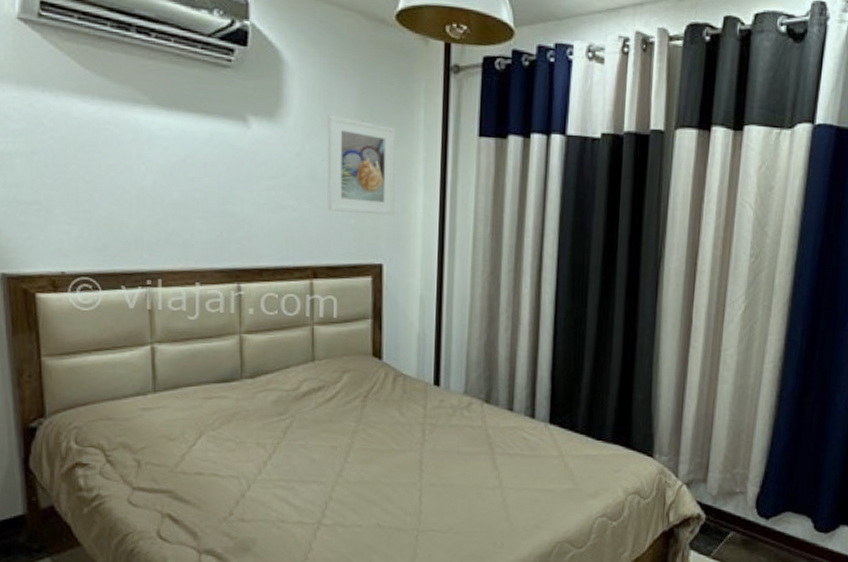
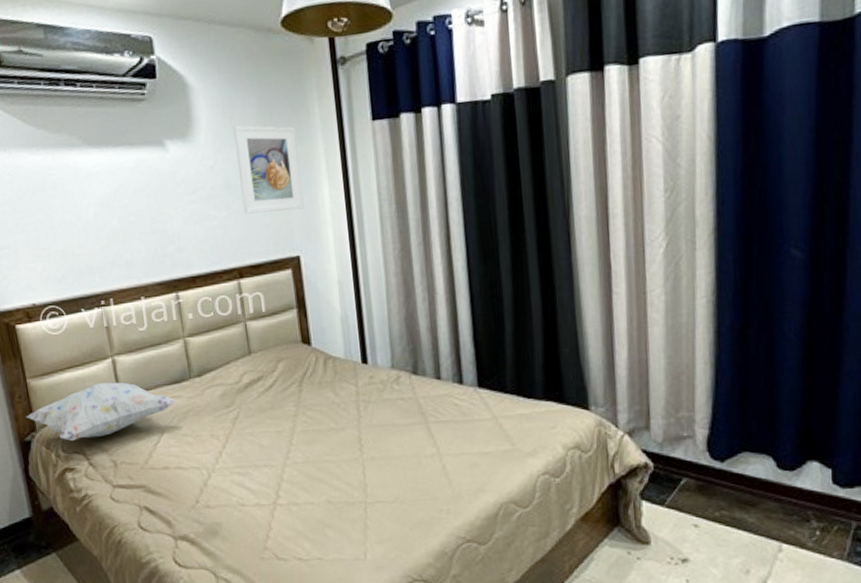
decorative pillow: none [34,372,223,433] -> present [26,382,178,441]

